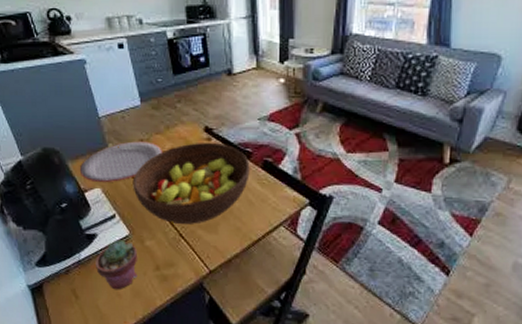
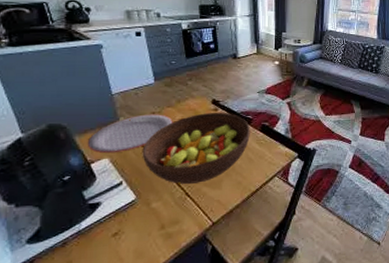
potted succulent: present [96,238,138,290] -> none [97,204,144,255]

